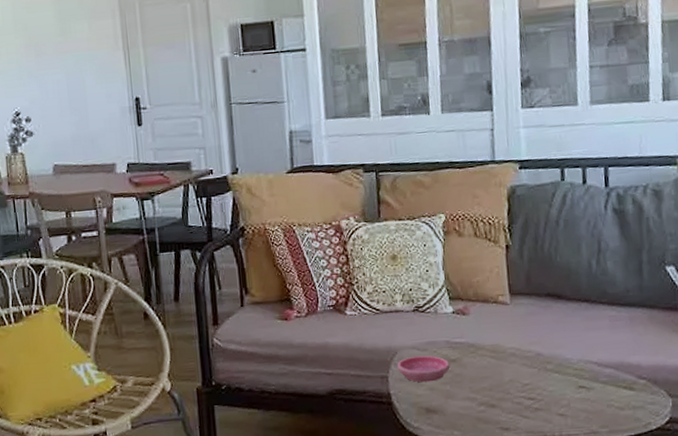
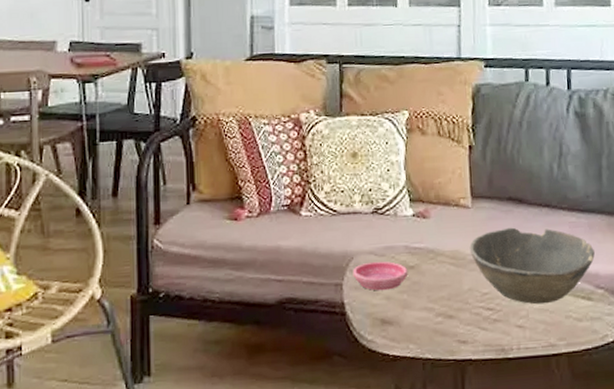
bowl: none [509,322,636,394] -> present [469,227,595,305]

